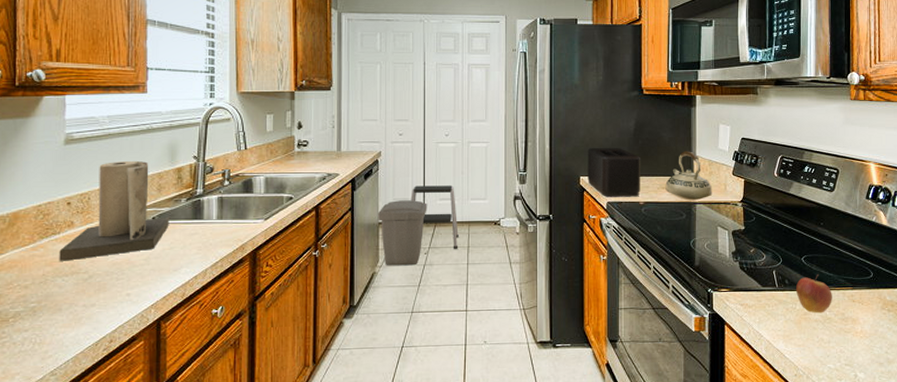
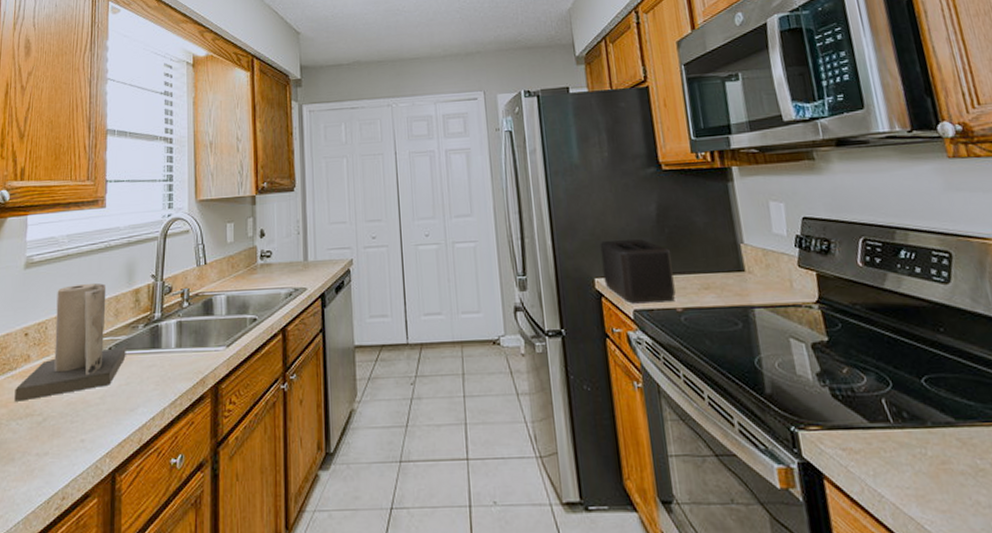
trash can: present [377,200,427,266] -> none [352,316,410,401]
step stool: present [410,185,459,249] -> none [389,296,451,377]
teakettle: present [665,151,713,201] -> none [708,238,775,305]
fruit: present [795,273,832,314] -> none [920,402,982,462]

